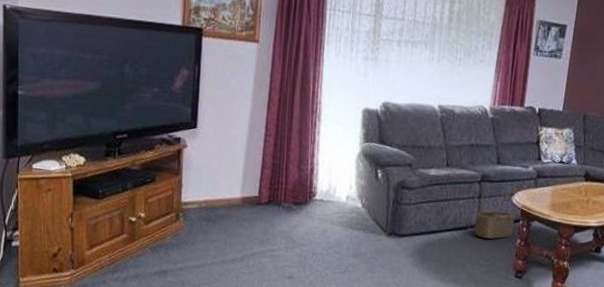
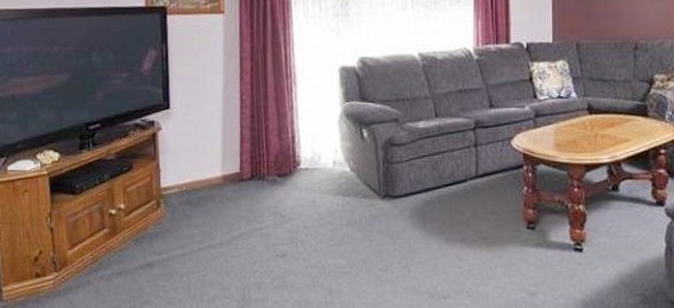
wicker basket: present [474,190,516,239] -> none [475,137,518,189]

